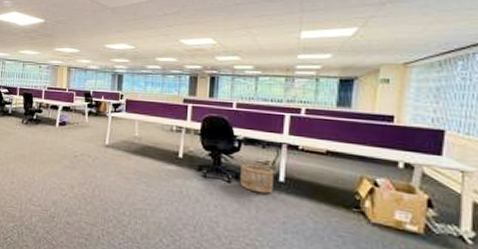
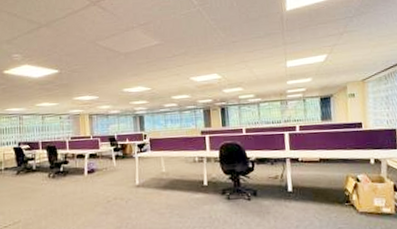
wooden bucket: present [240,163,275,194] -> none [256,180,285,205]

